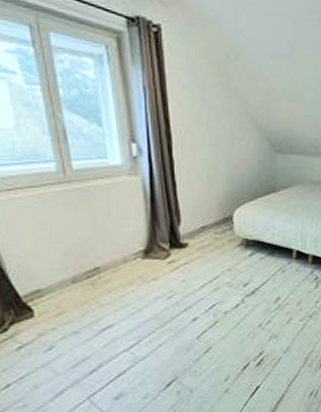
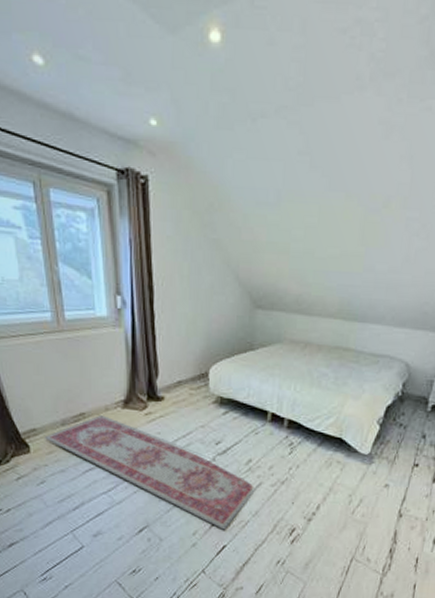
rug: none [51,268,289,371] -> present [44,415,260,530]

